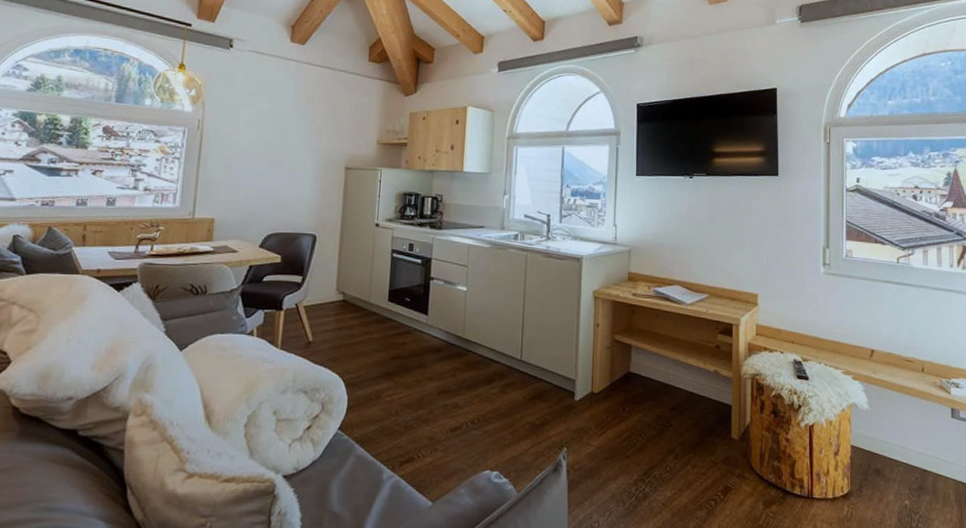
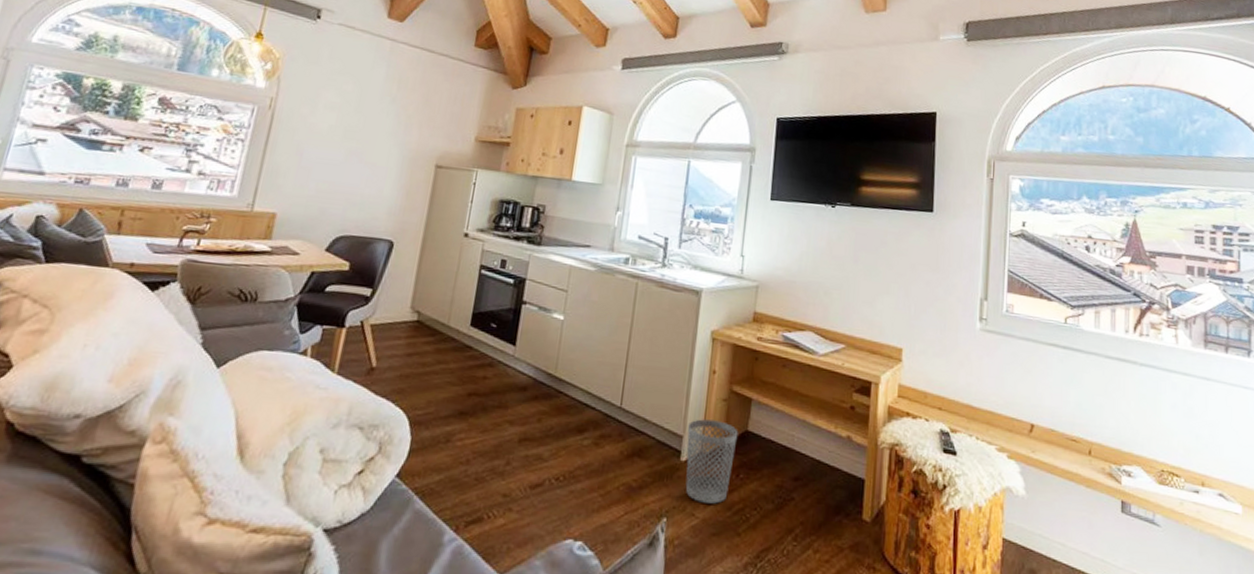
wastebasket: none [578,365,622,434] -> present [685,419,738,504]

